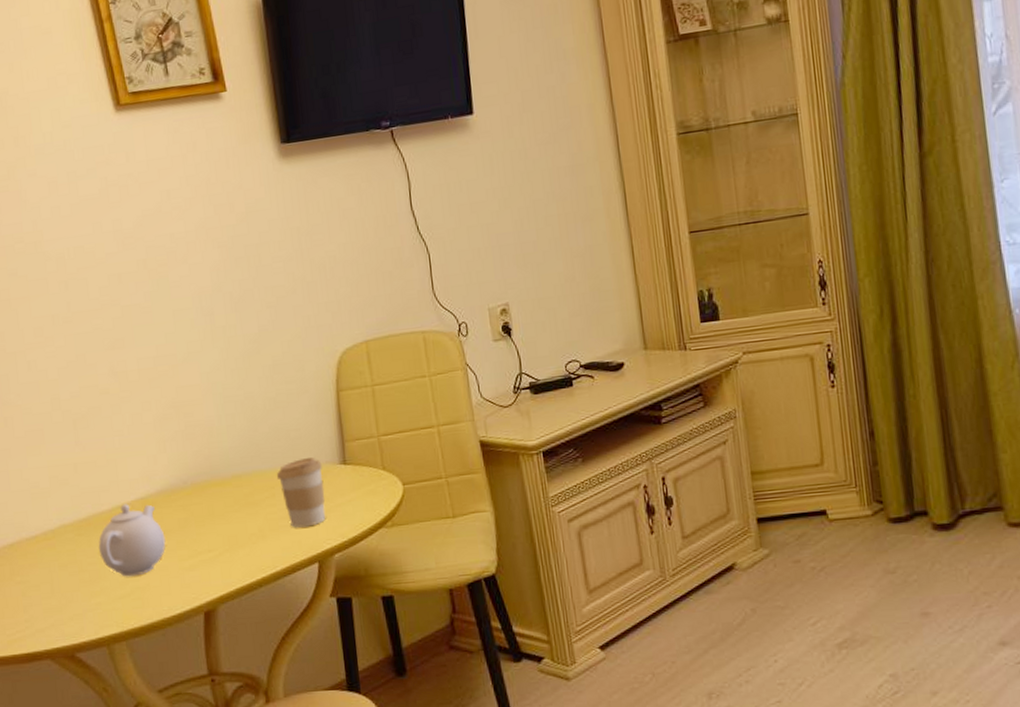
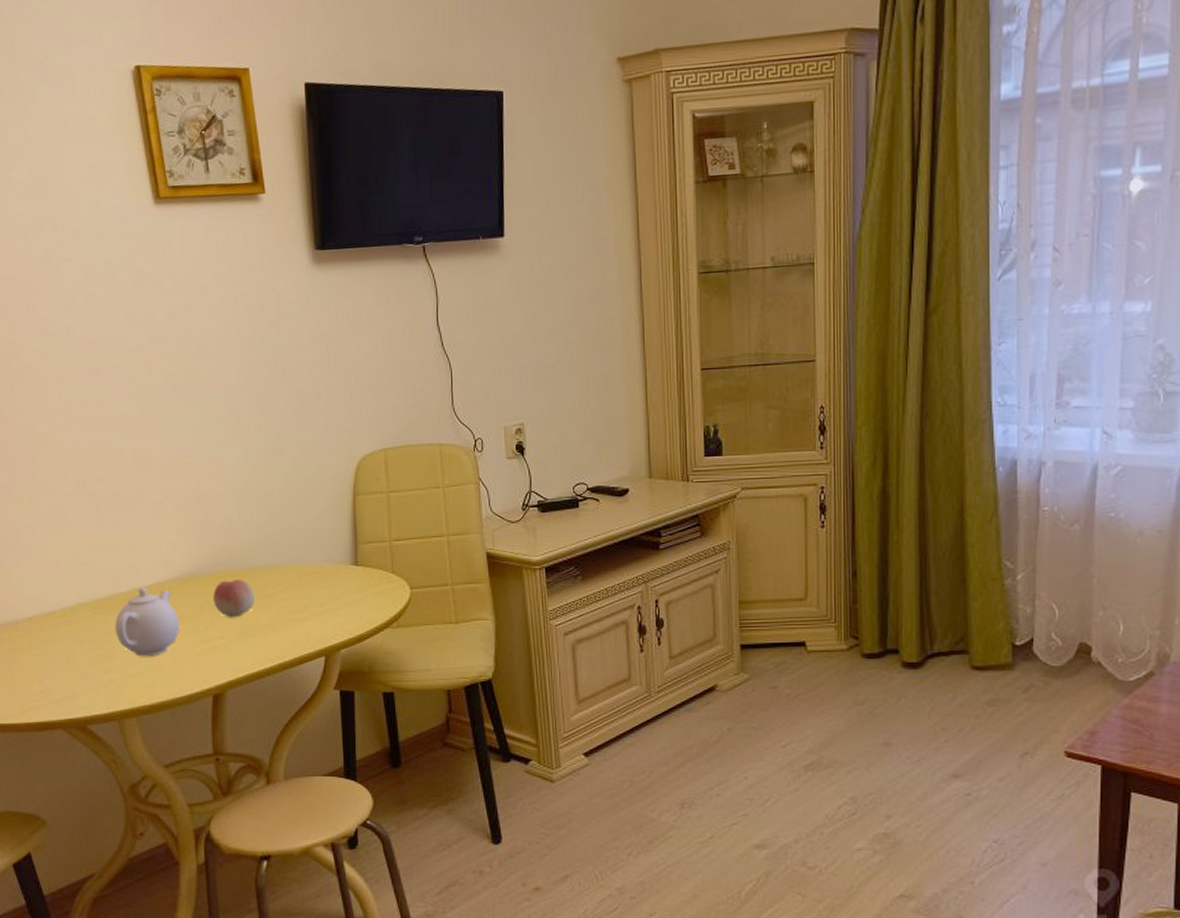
fruit: none [198,487,242,530] -> present [213,579,255,618]
coffee cup: present [276,456,326,528] -> none [290,555,336,622]

